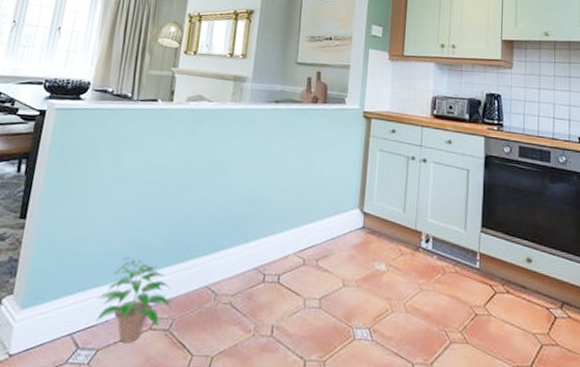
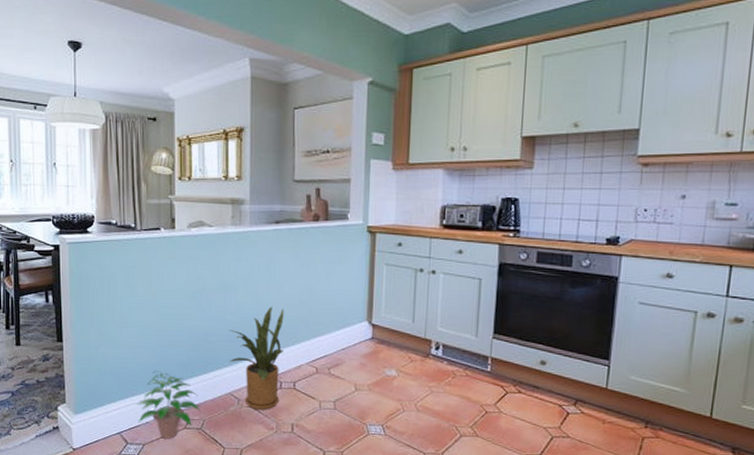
house plant: none [210,188,276,308] -> present [229,306,284,410]

